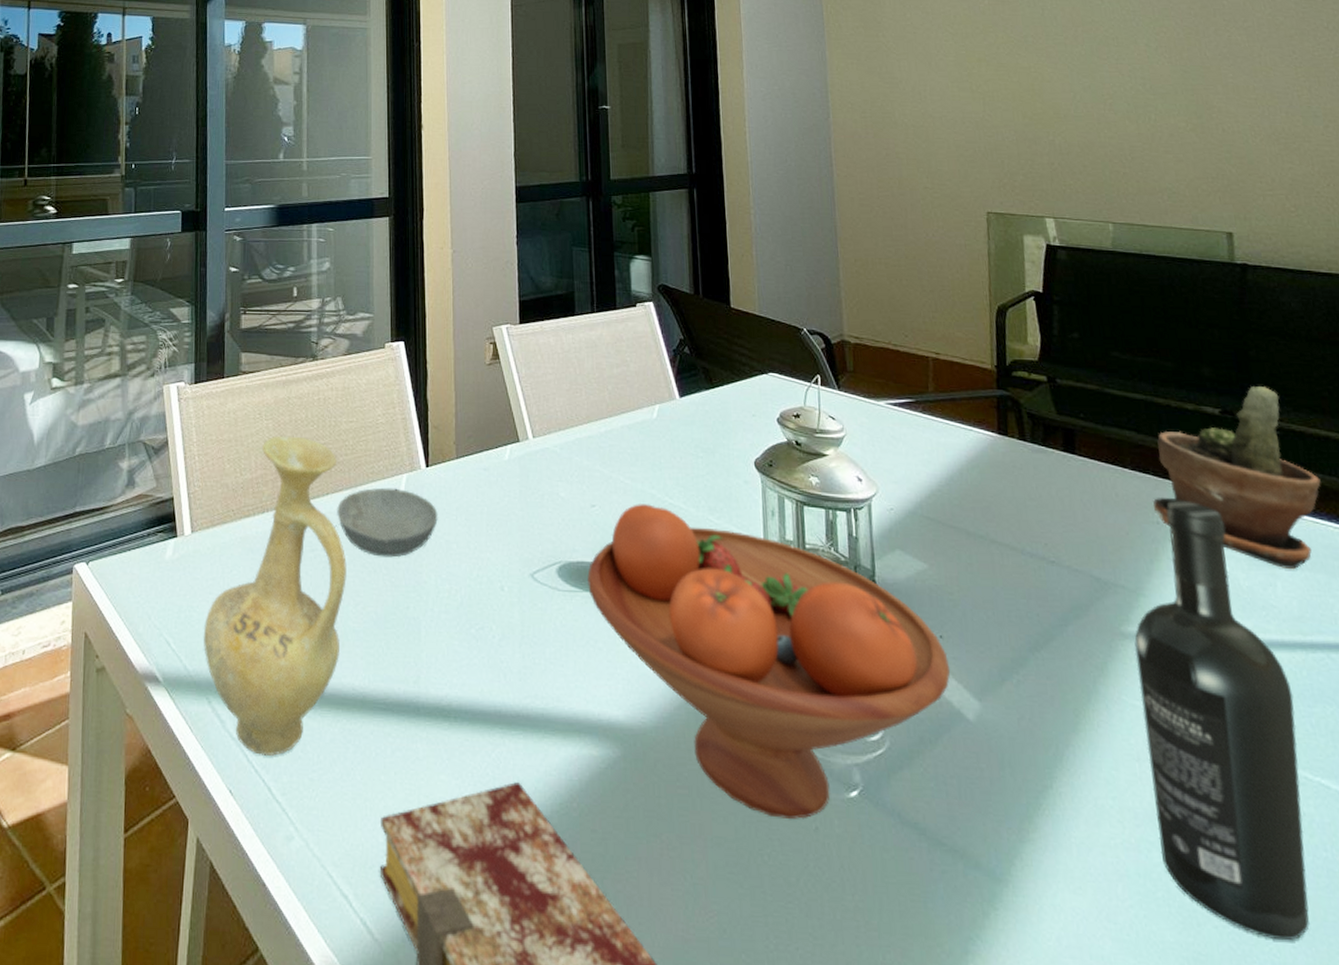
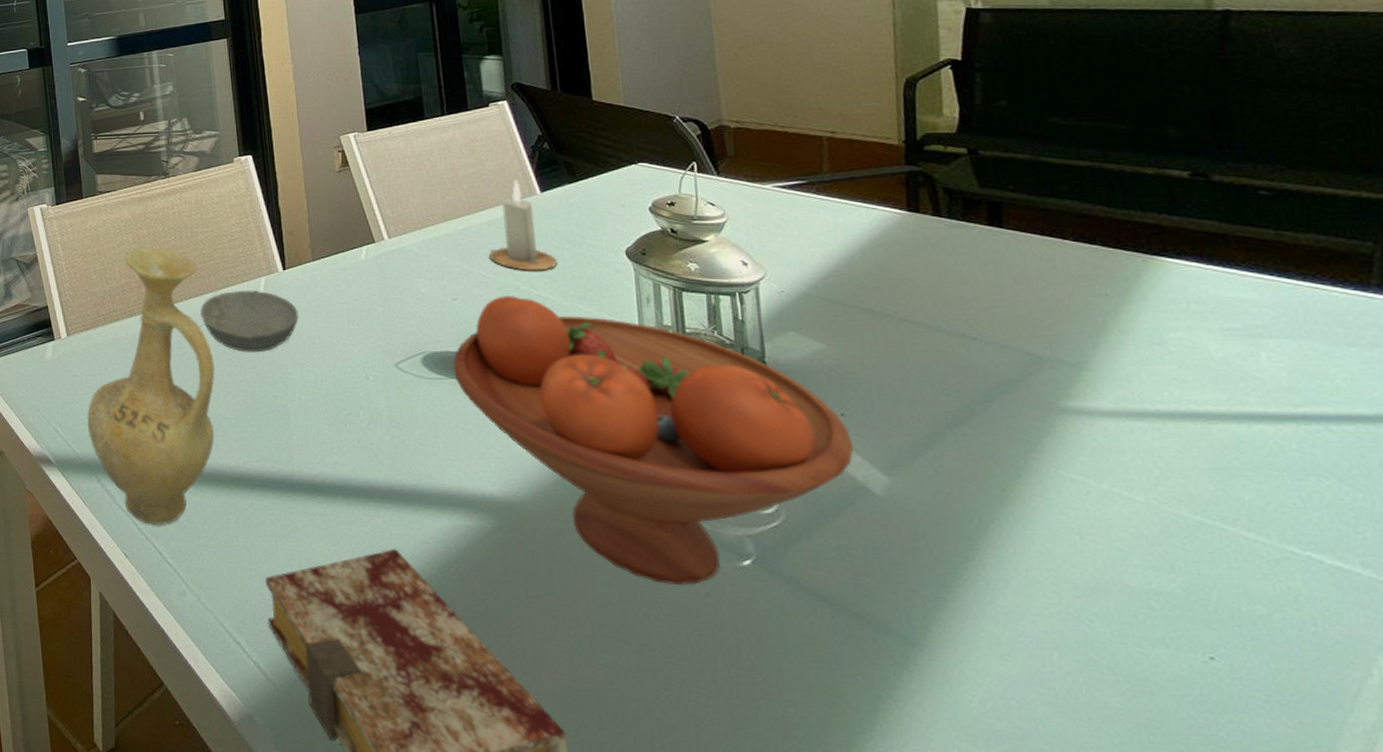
candle: none [629,383,692,479] -> present [489,180,558,271]
wine bottle: present [1134,500,1310,941] -> none [1075,270,1292,712]
potted plant: present [1152,386,1321,570] -> none [1100,144,1324,339]

